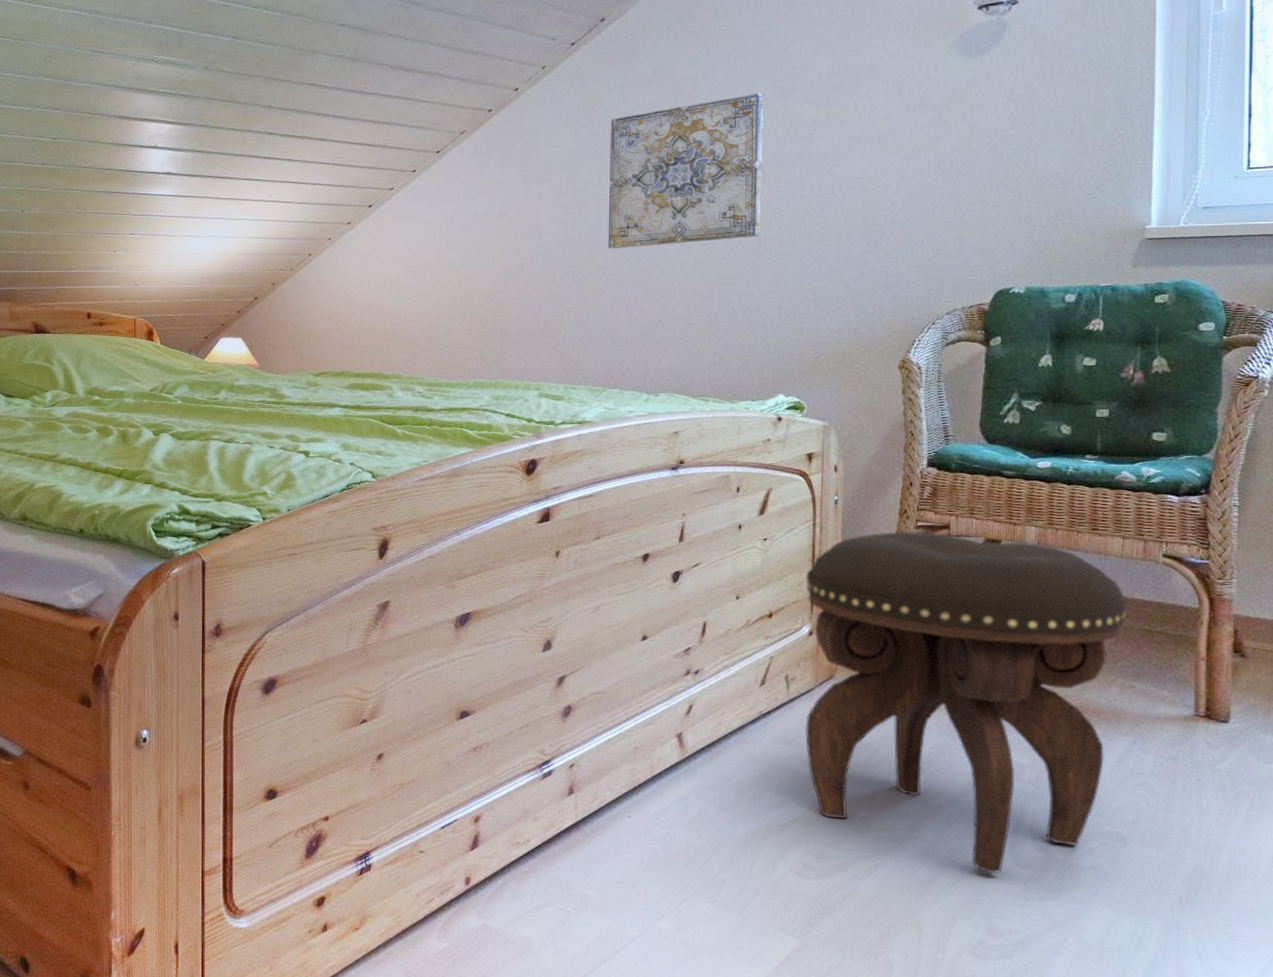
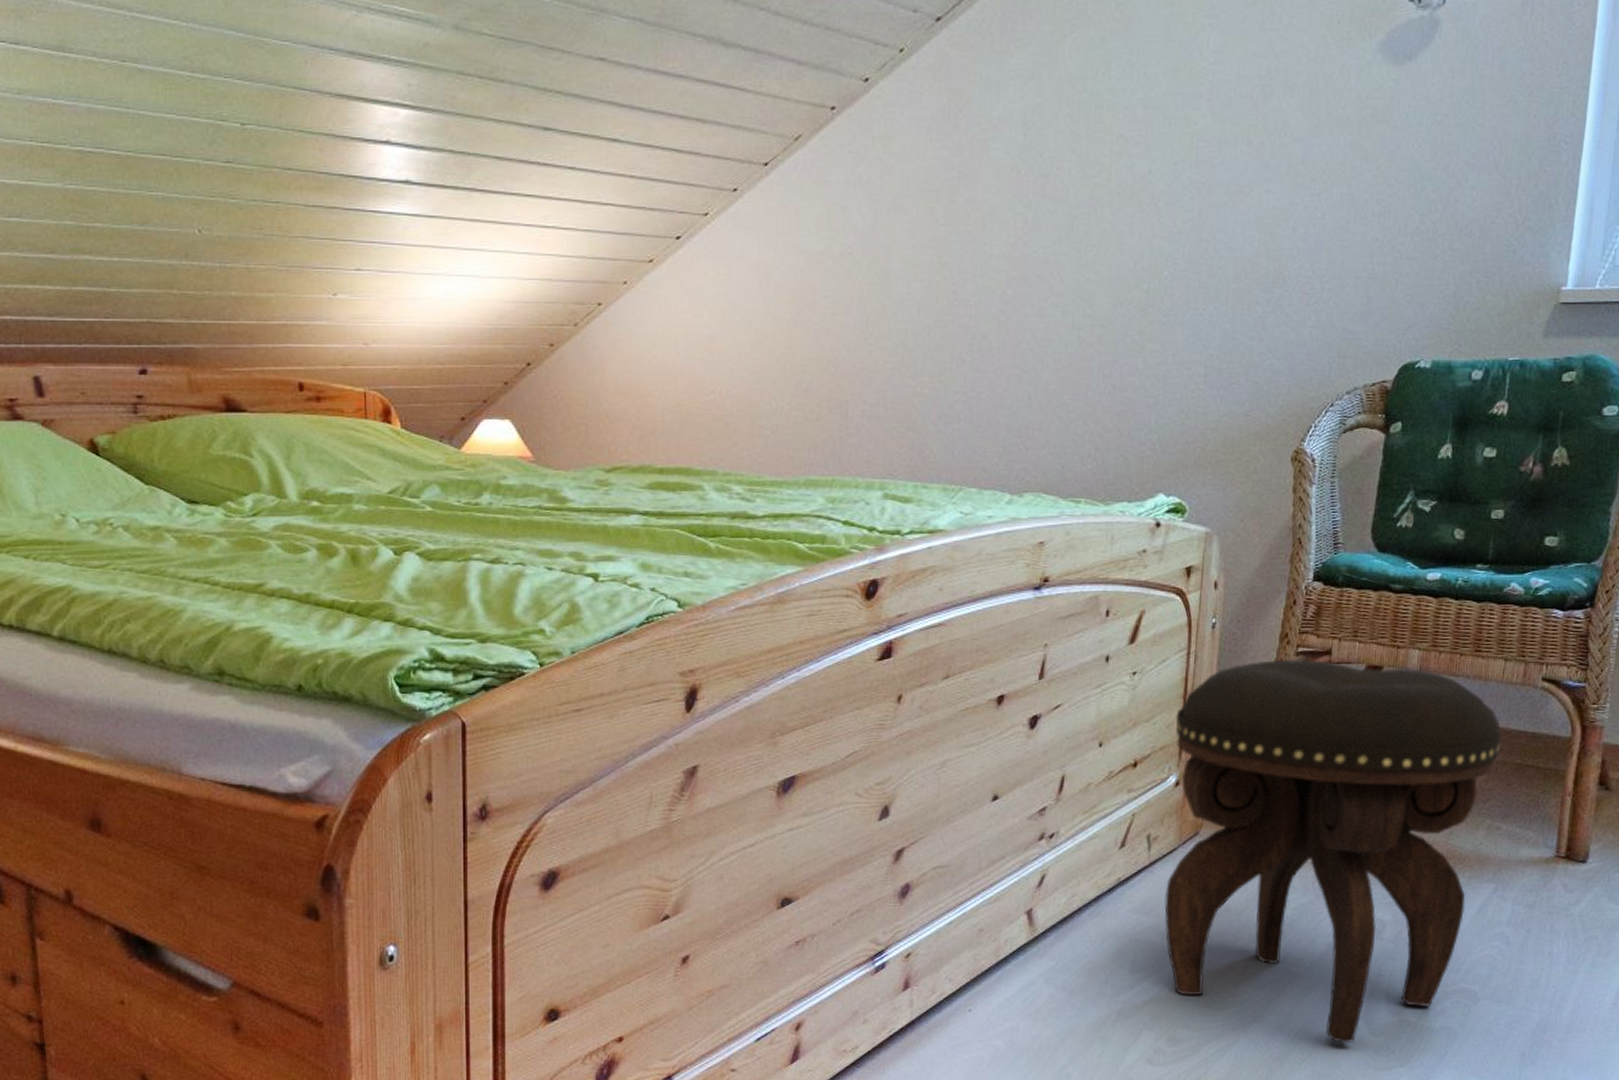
wall art: present [608,93,765,249] -> none [971,99,1164,304]

